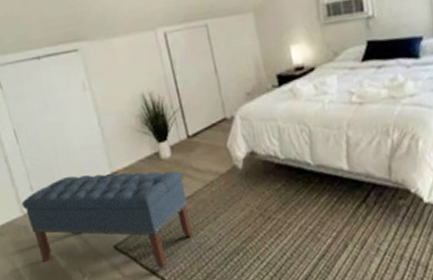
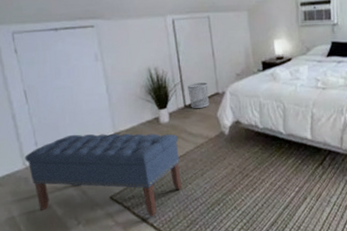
waste bin: none [189,106,217,140] -> present [188,82,210,109]

